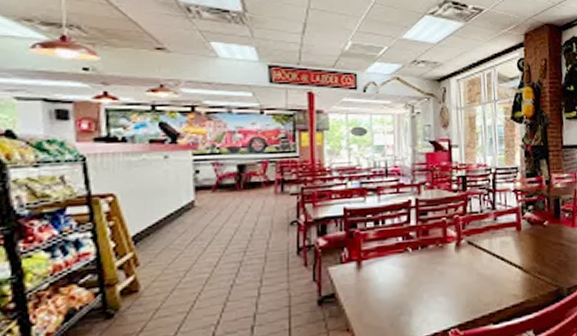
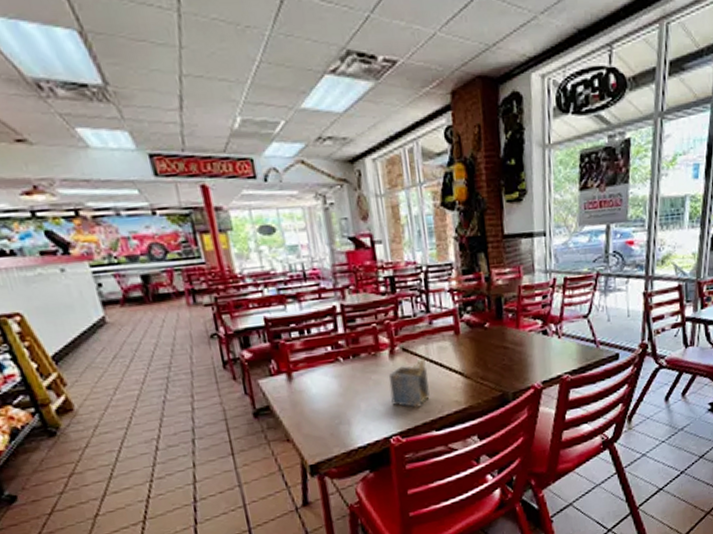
napkin holder: none [452,251,490,300] -> present [388,357,430,408]

